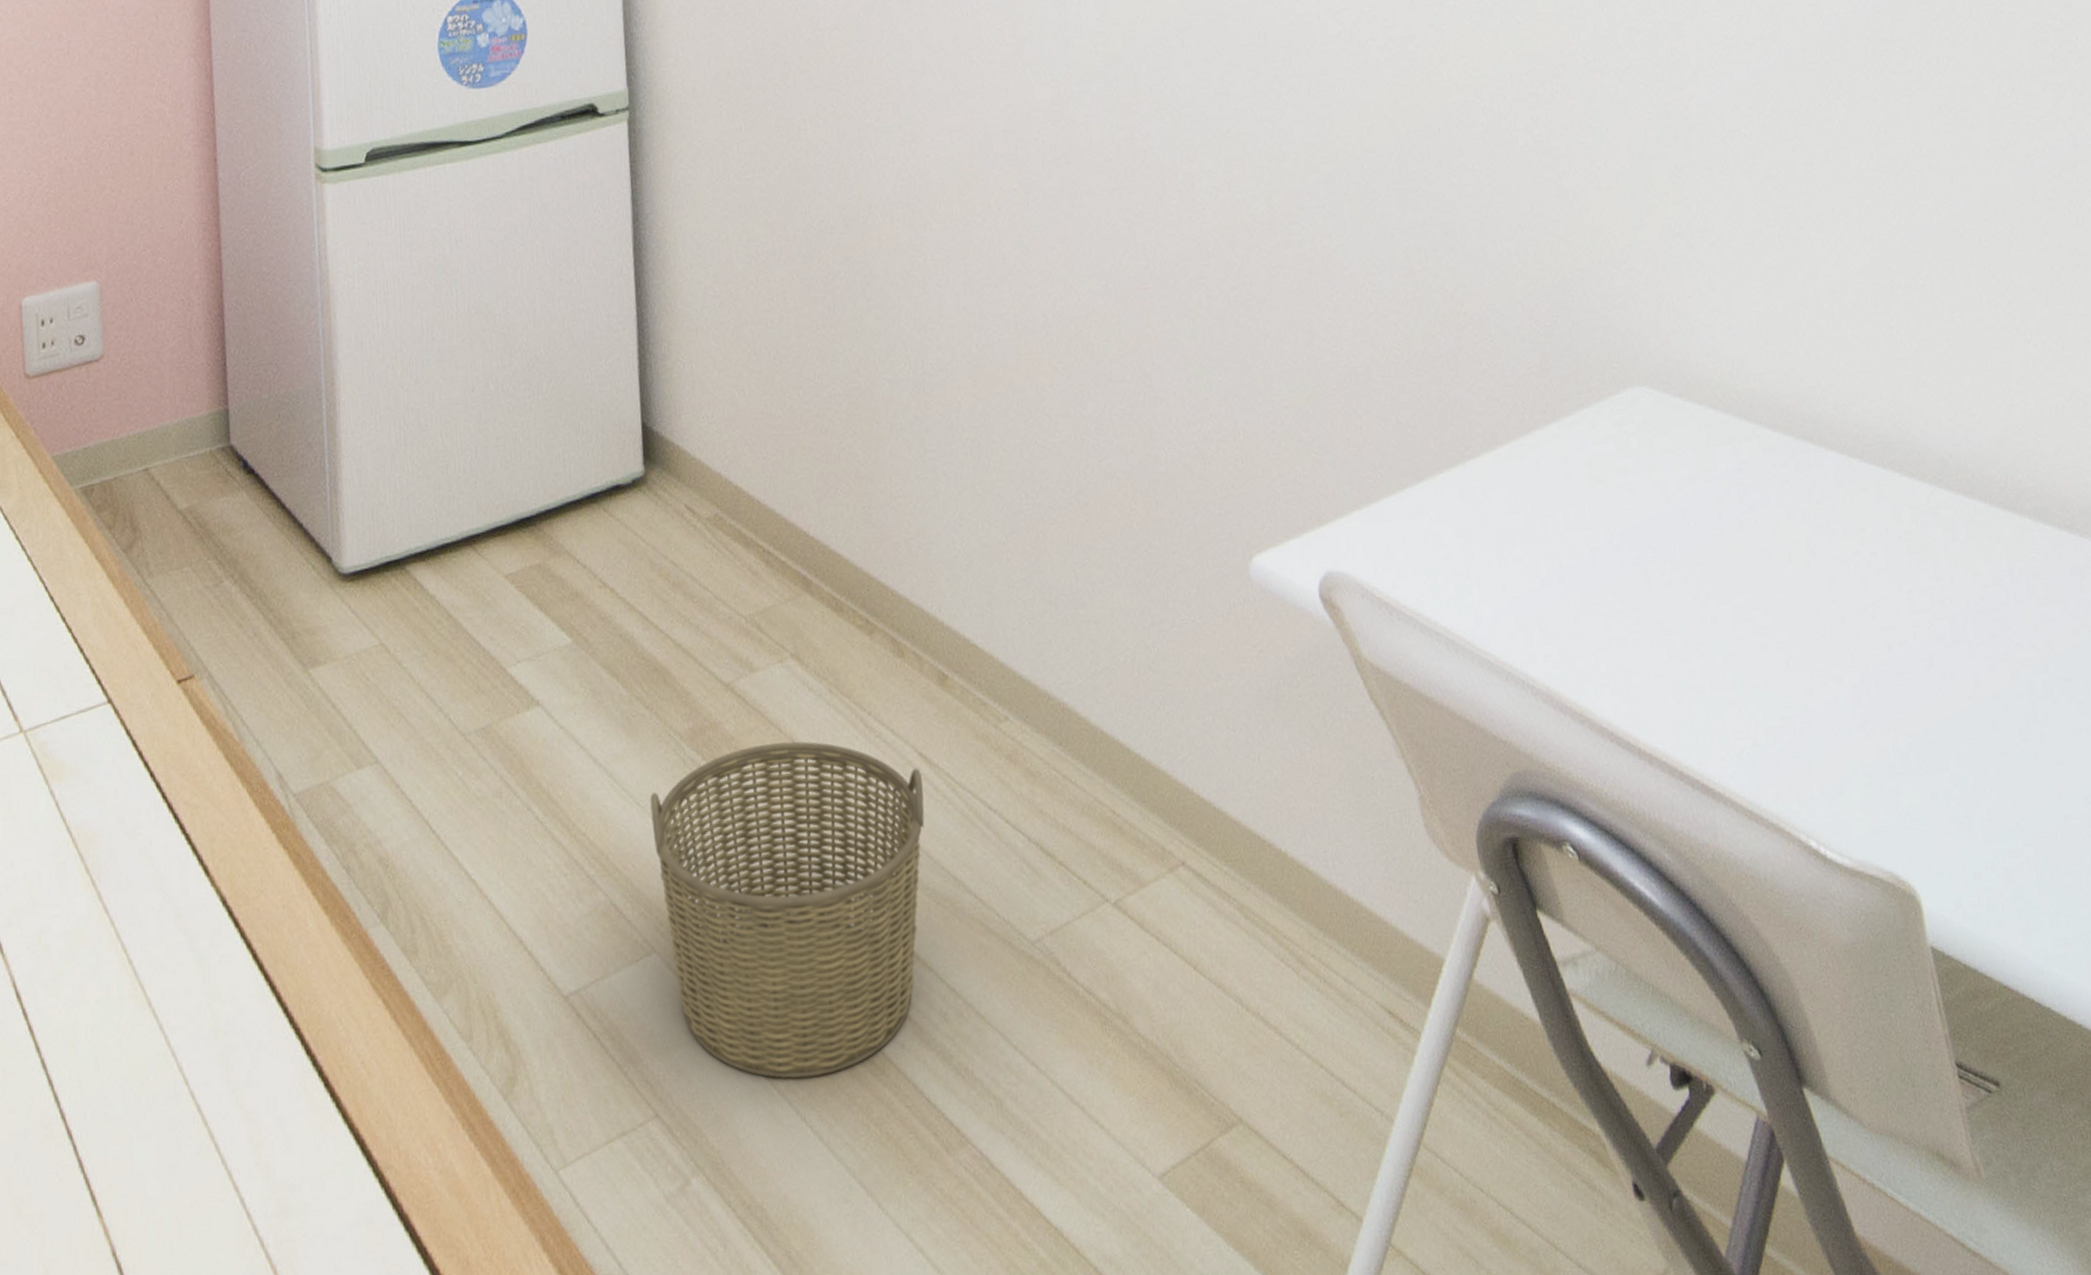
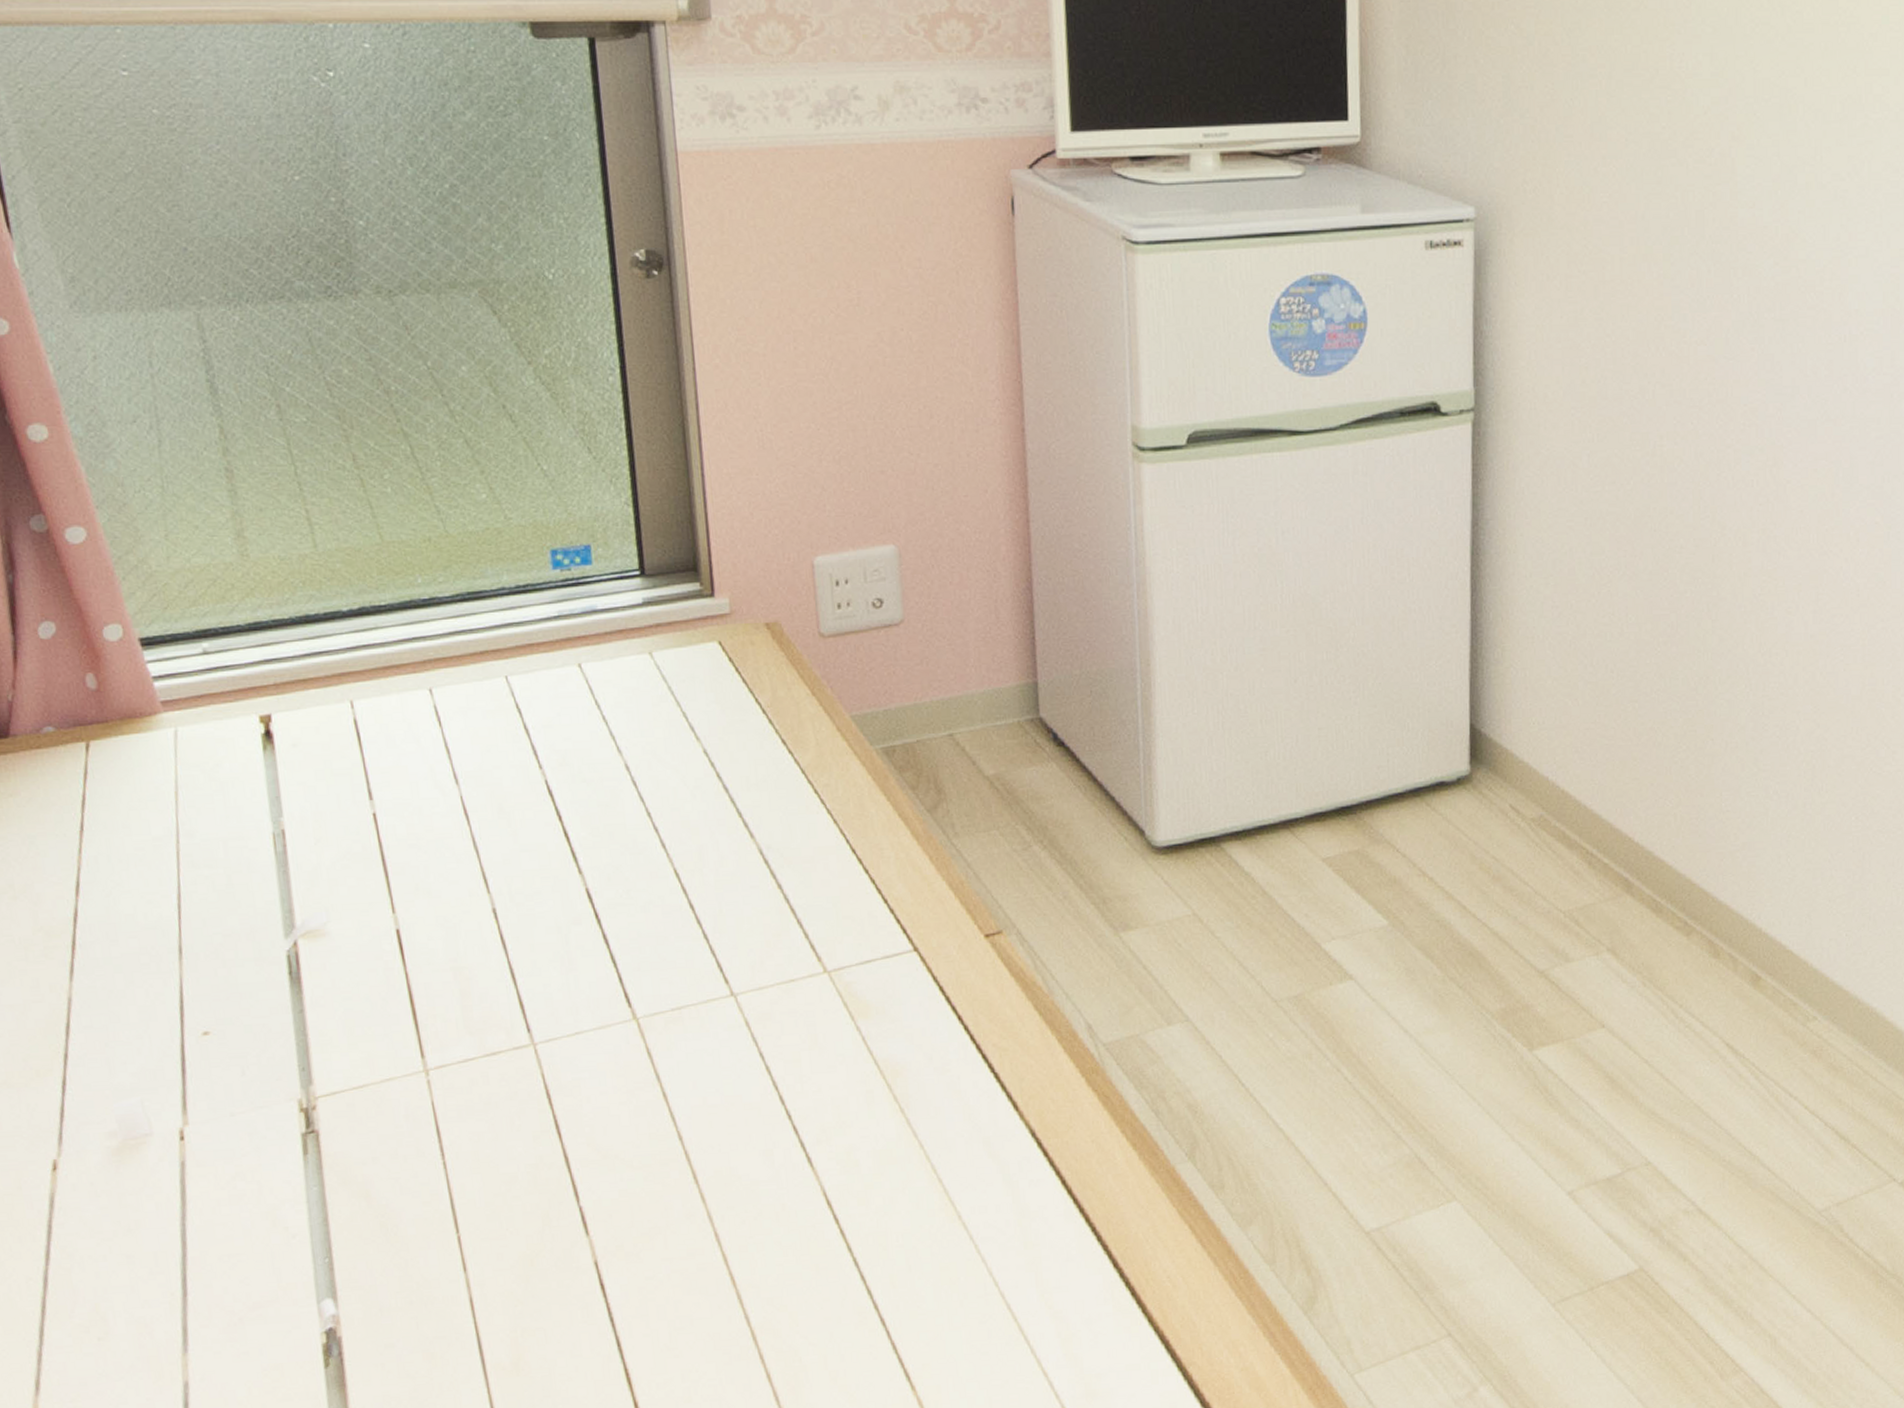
basket: present [650,741,925,1079] -> none [1458,1026,1728,1312]

